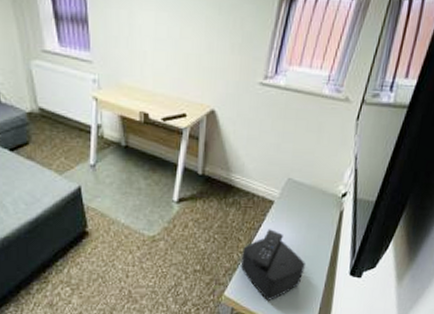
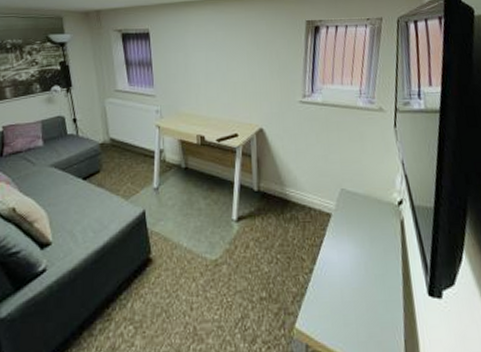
speaker: present [240,229,305,300] -> none [307,245,378,333]

